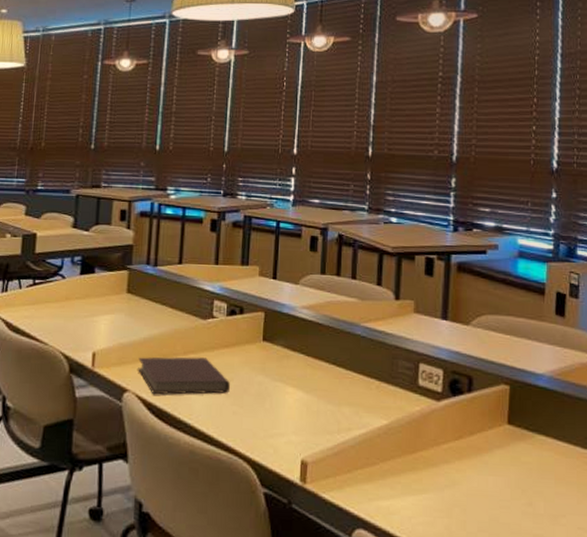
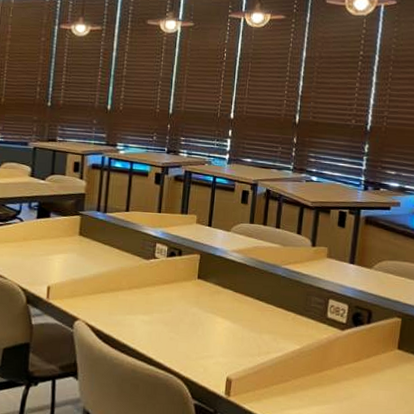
notebook: present [138,357,230,395] -> none [88,291,168,323]

